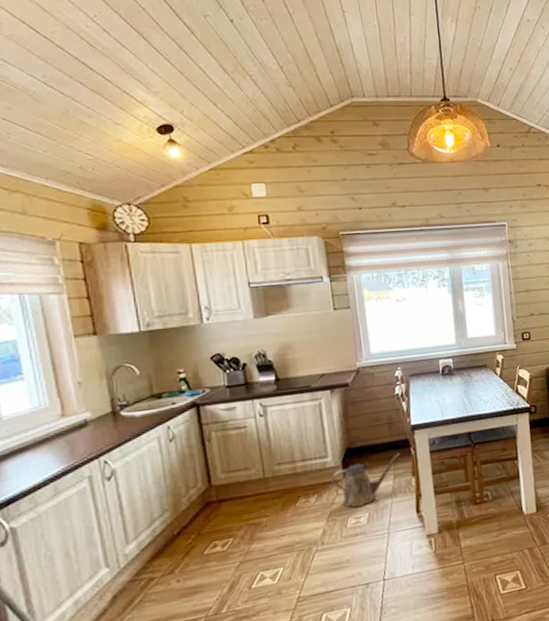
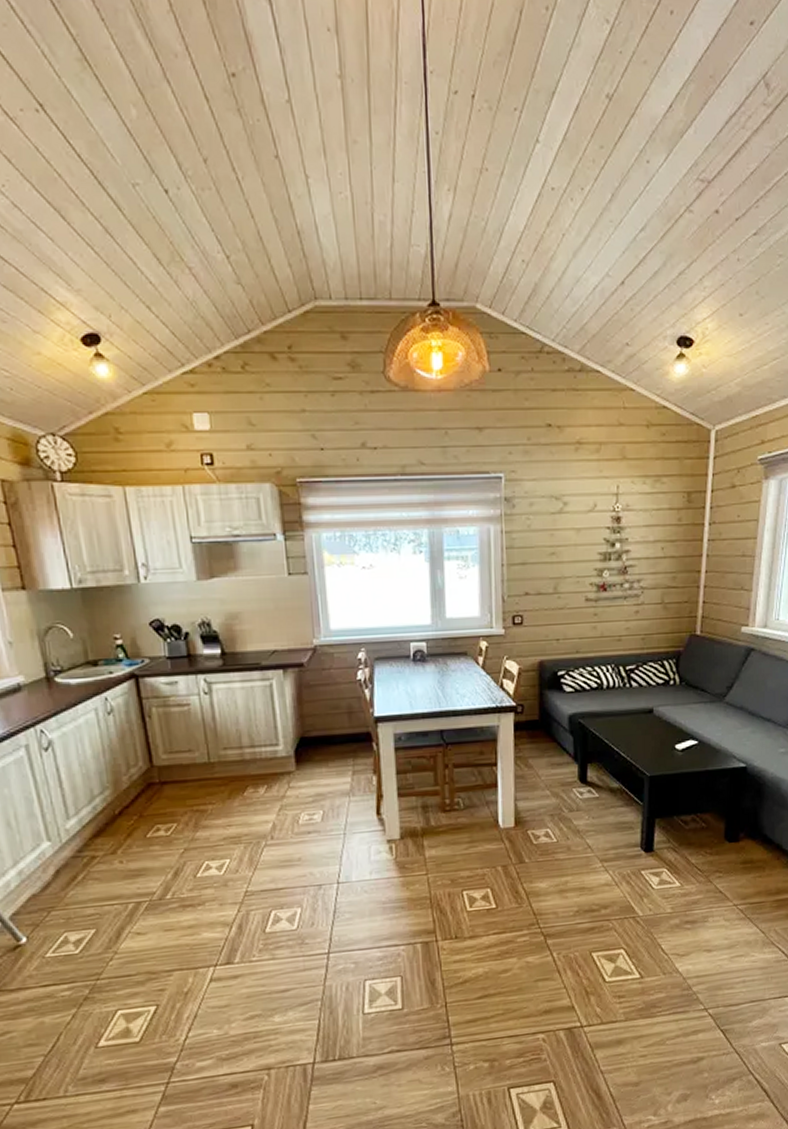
watering can: present [331,452,401,508] -> none [282,747,361,803]

